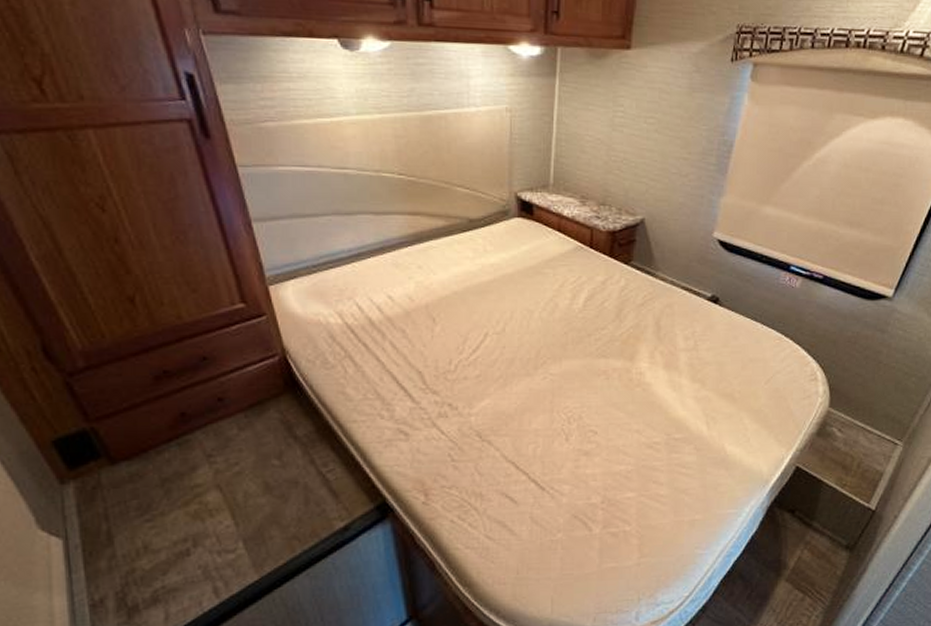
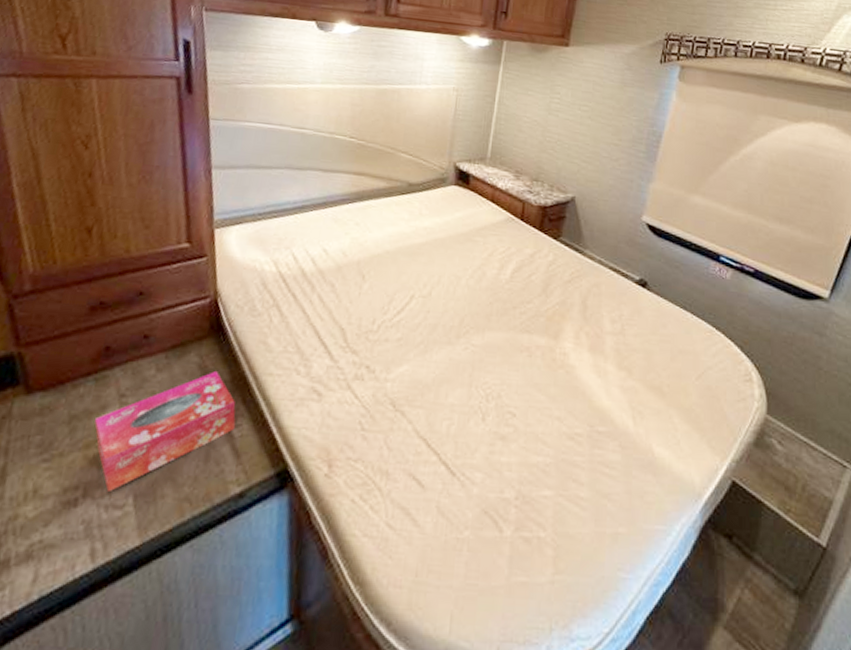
tissue box: none [186,423,329,541] -> present [94,370,236,493]

